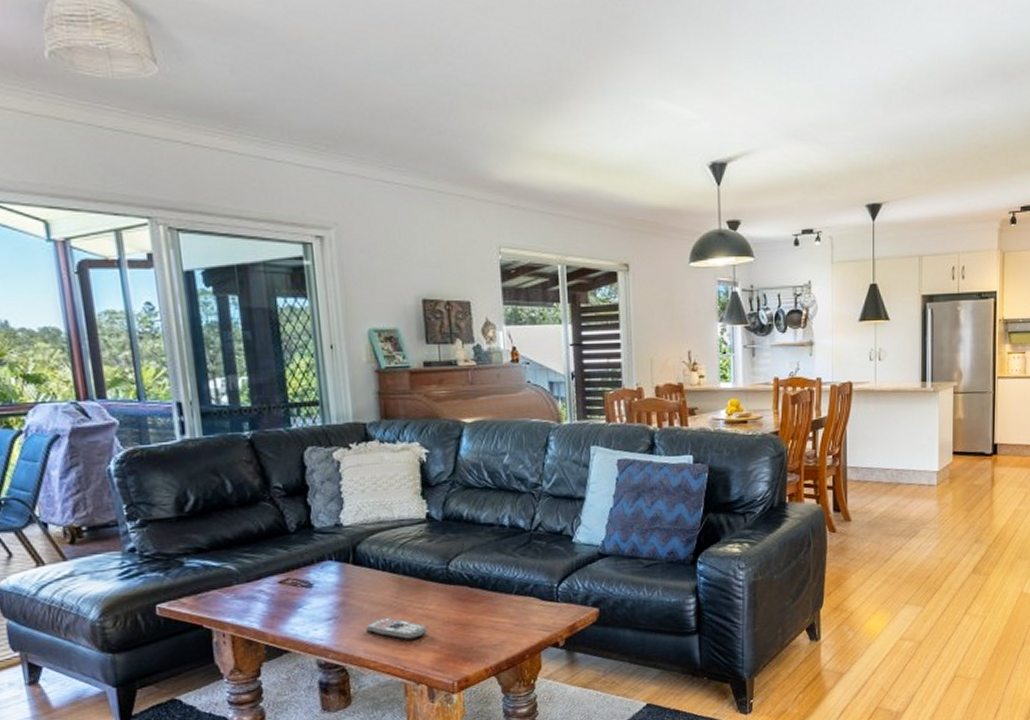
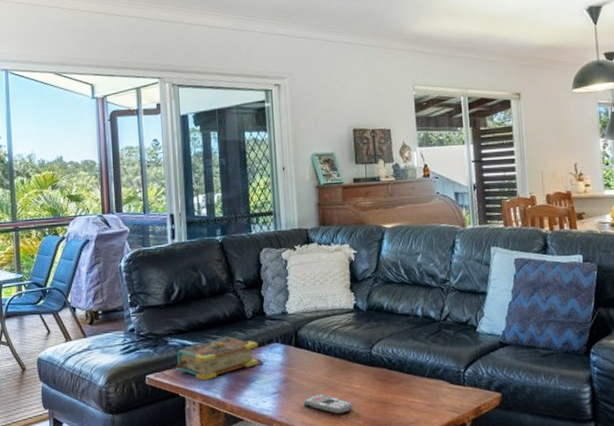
book: none [194,555,308,608] -> present [174,337,259,381]

